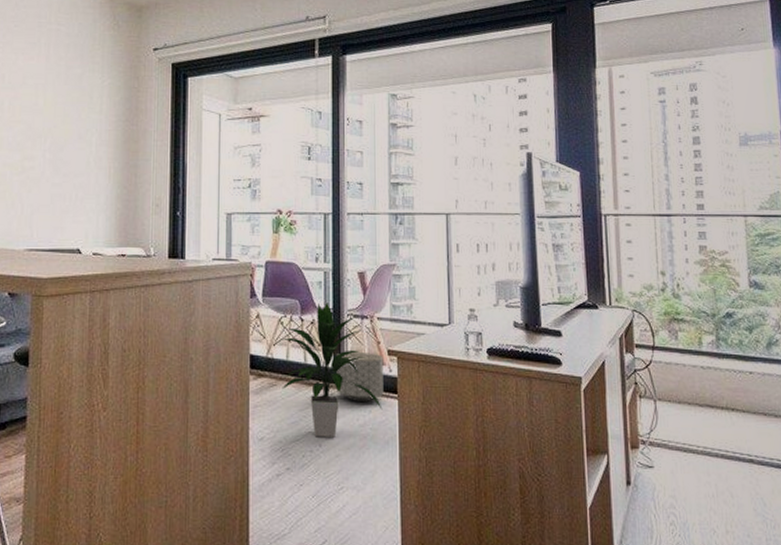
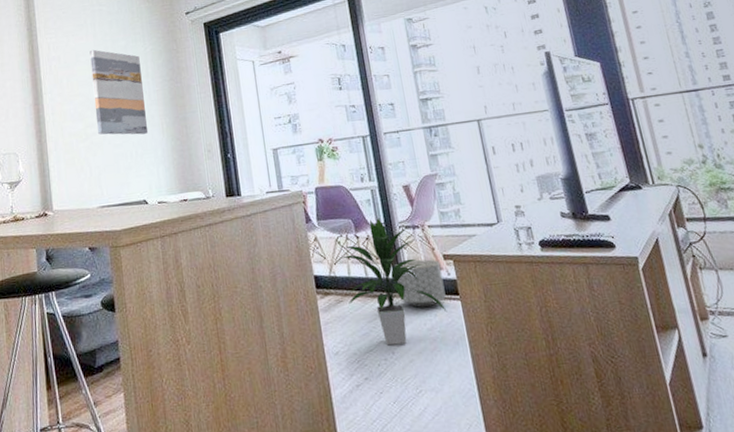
wall art: none [35,73,95,176] -> present [89,49,149,135]

